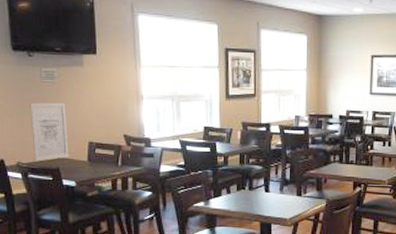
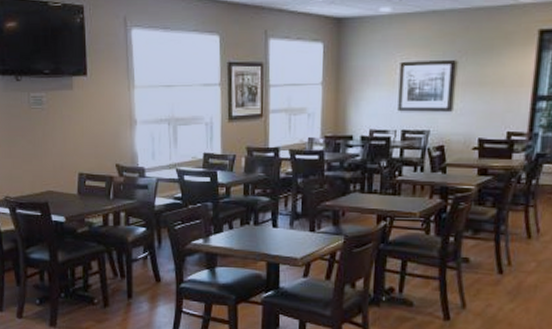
wall art: present [30,102,69,162] -> none [18,130,58,196]

